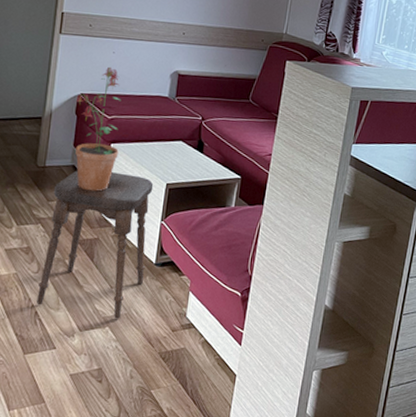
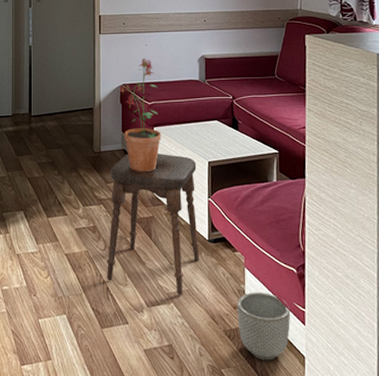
planter: none [174,315,229,380] -> present [237,292,291,361]

